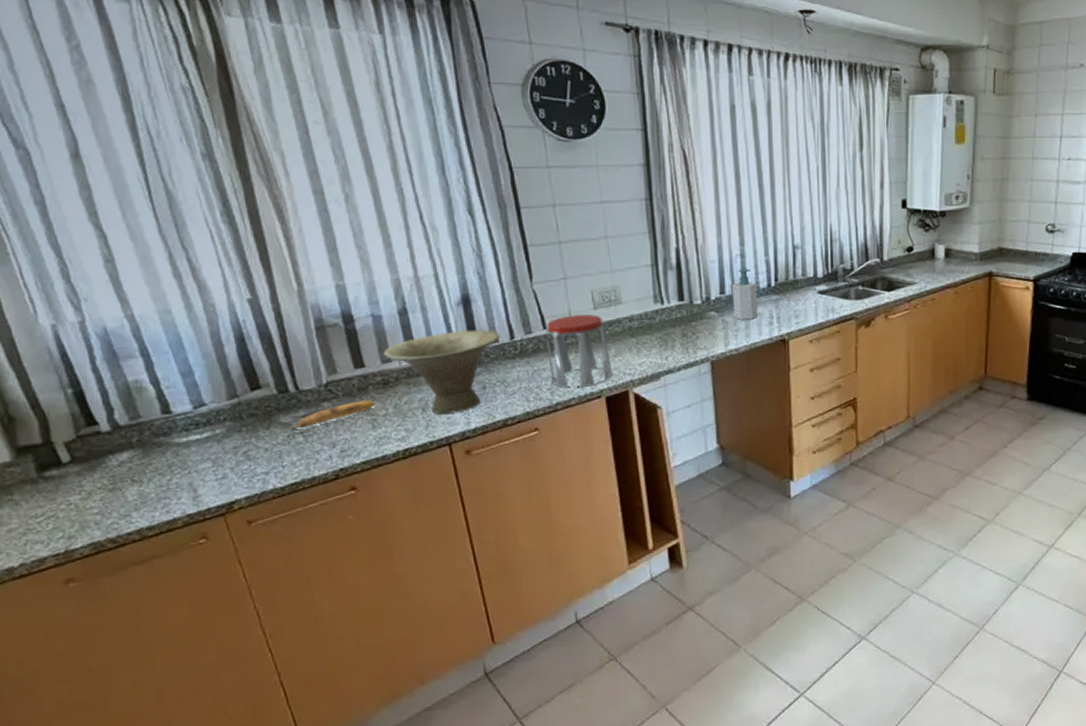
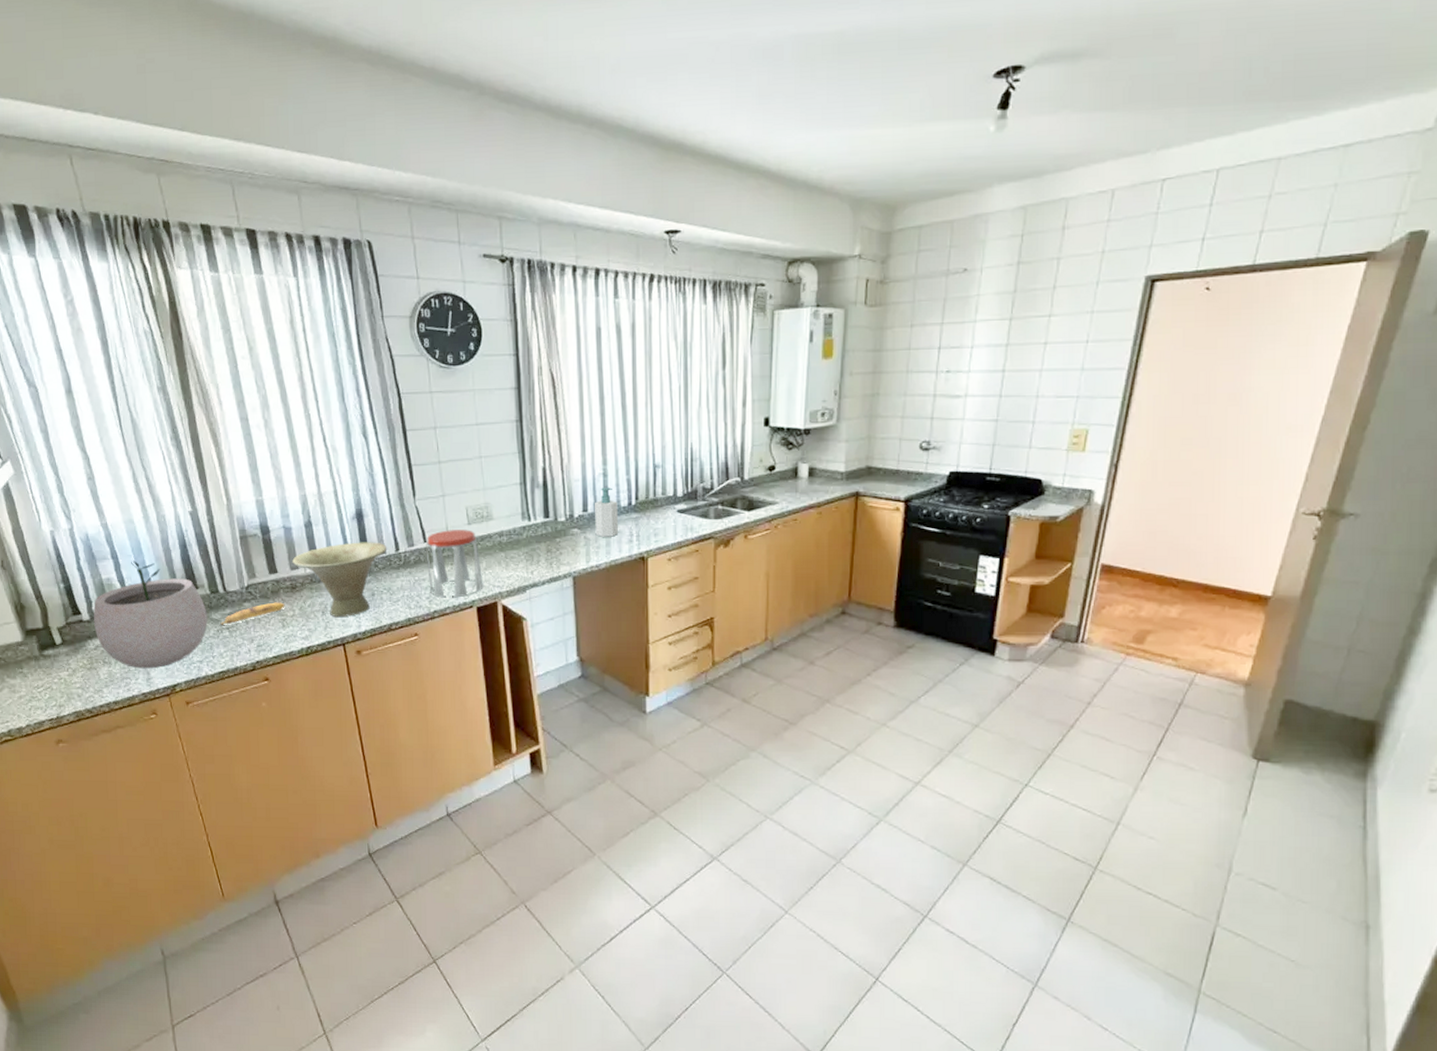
plant pot: none [116,357,275,486] -> present [93,560,208,669]

